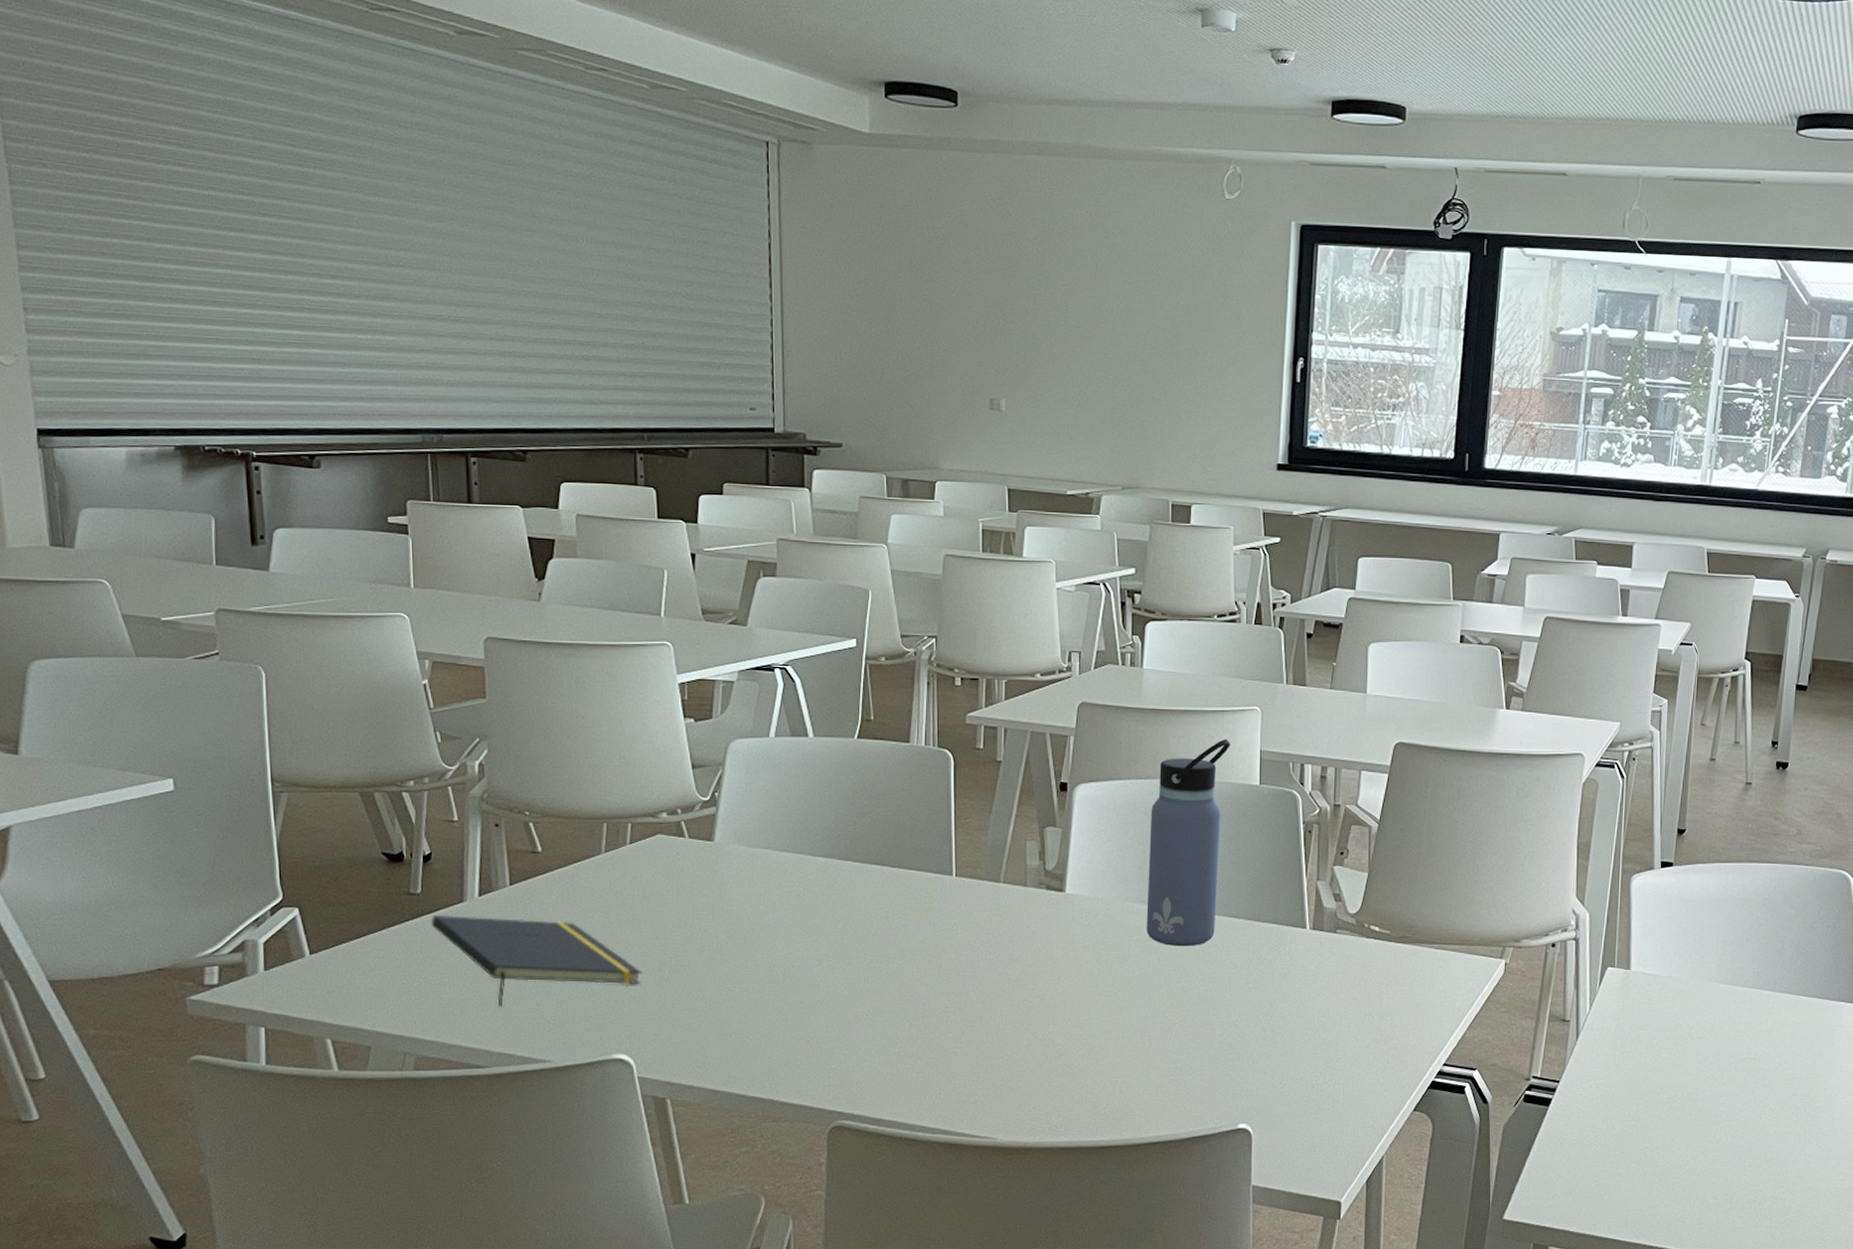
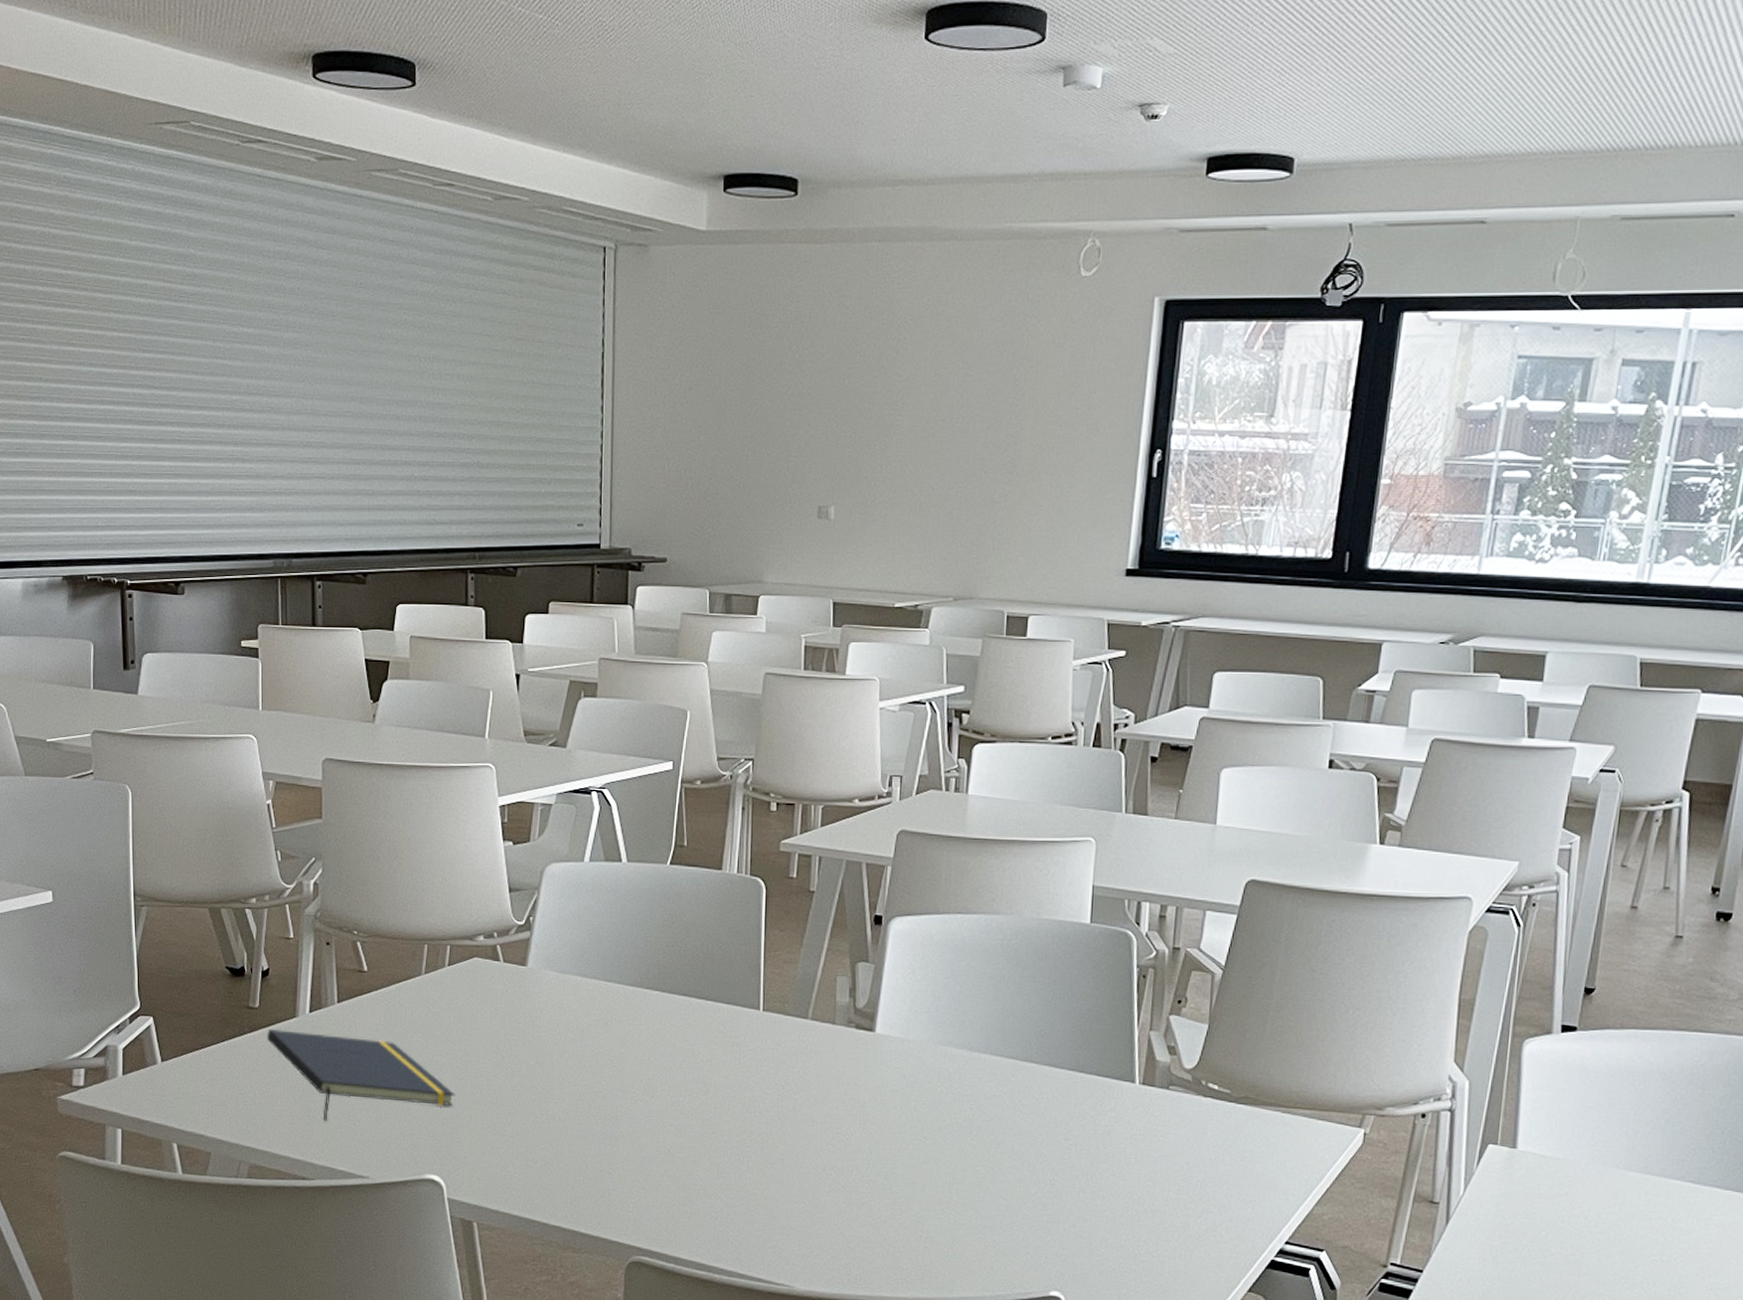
water bottle: present [1146,739,1230,947] -> none [959,873,1060,1097]

